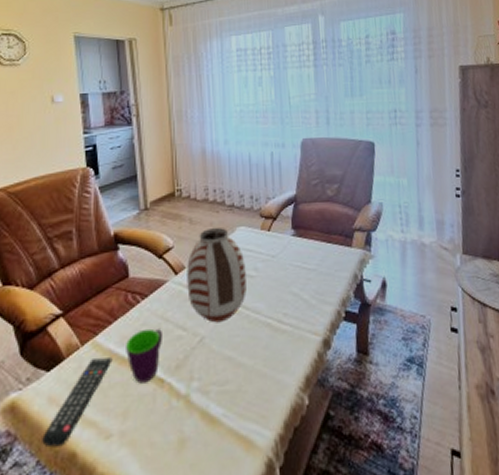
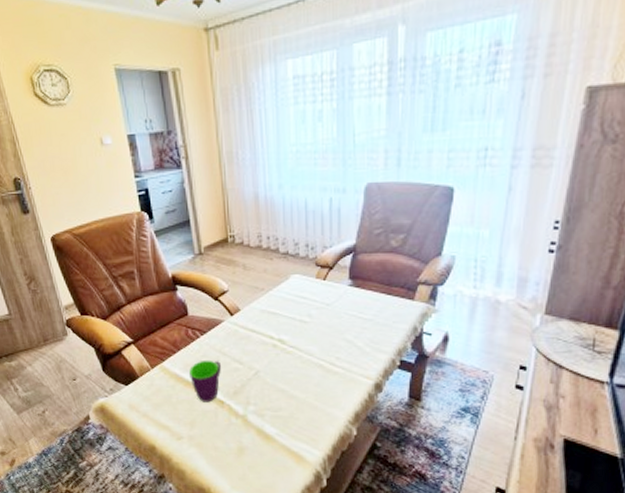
remote control: present [42,357,113,448] -> none [127,380,179,441]
vase: present [187,227,247,323] -> none [241,273,300,360]

